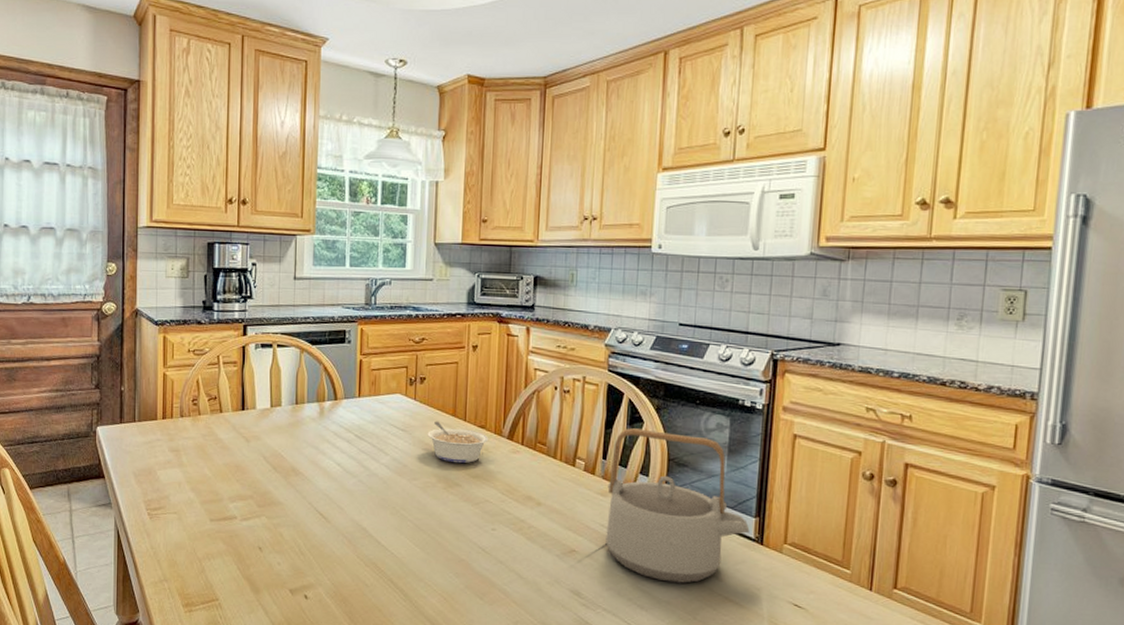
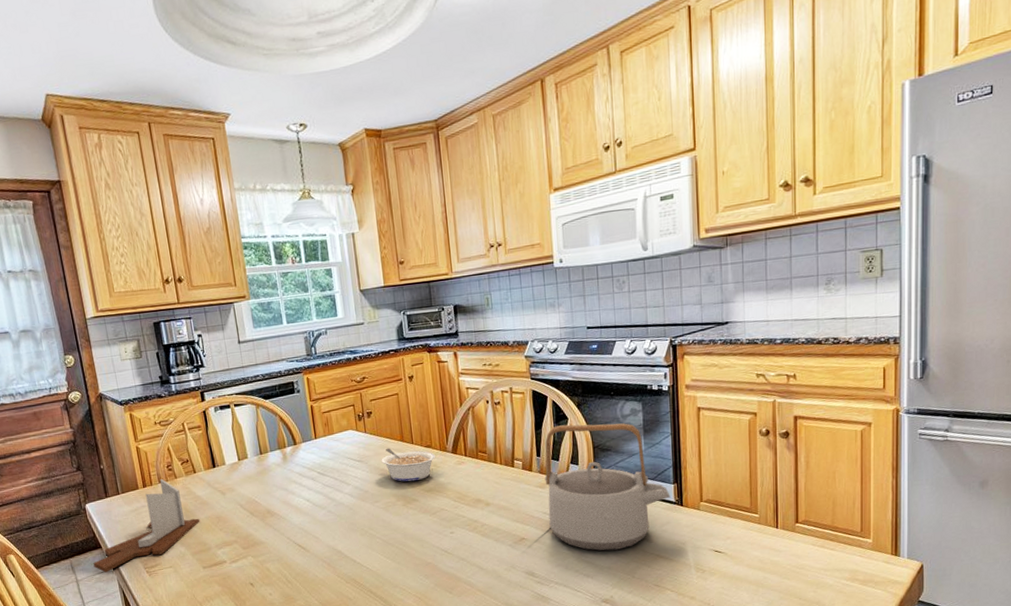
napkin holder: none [92,413,217,507] -> present [93,479,200,573]

